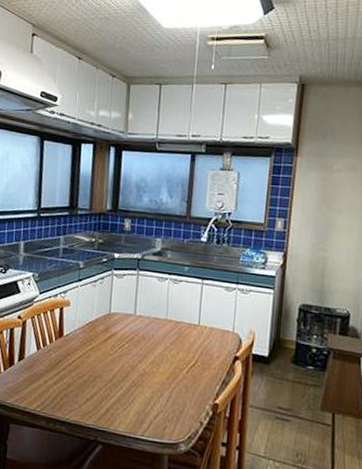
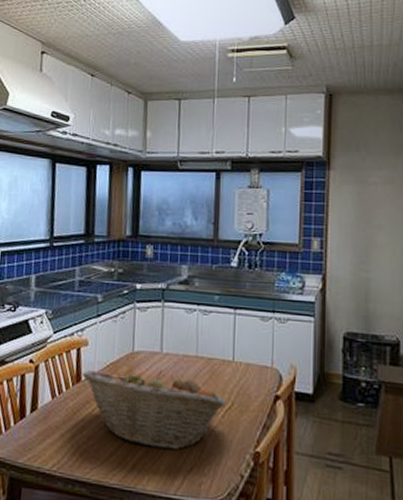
fruit basket: none [64,327,191,399] -> present [82,370,227,450]

